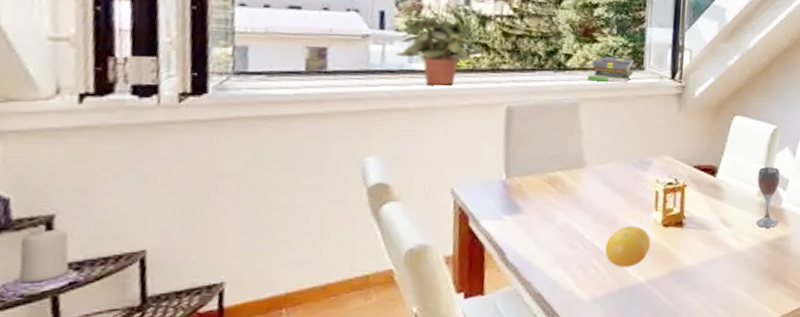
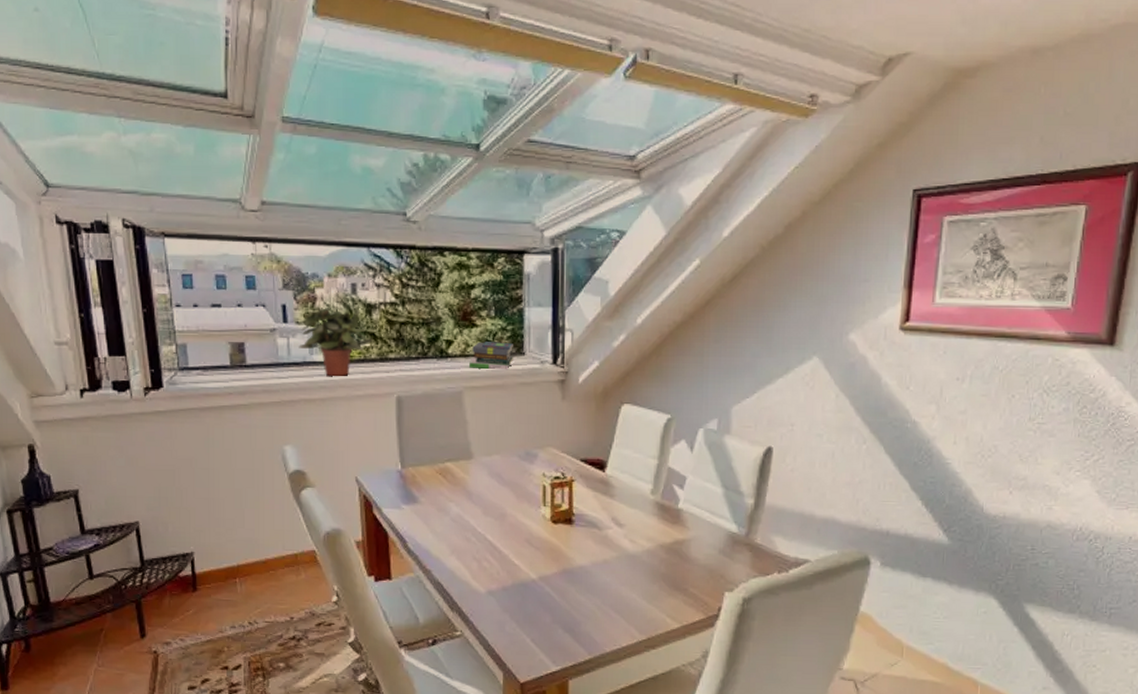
candle: present [18,230,70,284] -> none [61,502,93,544]
fruit: present [605,226,651,267] -> none [497,521,541,562]
cup: present [755,167,781,228] -> none [650,462,677,530]

